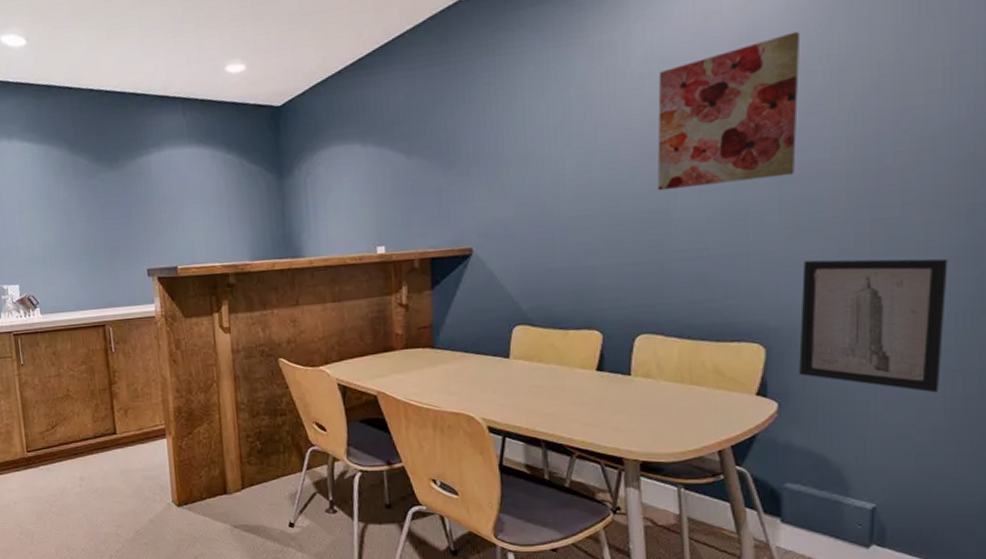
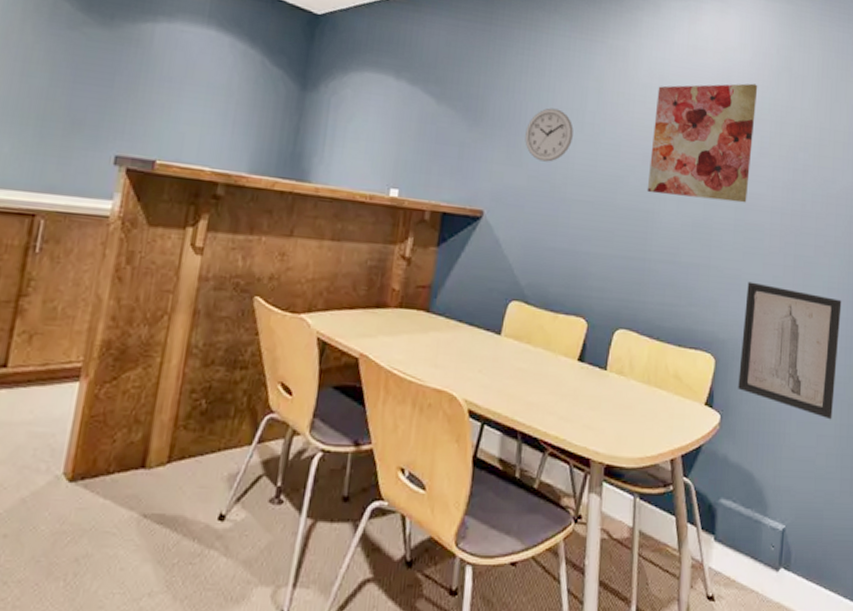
wall clock: none [505,129,560,187] -> present [525,108,573,162]

